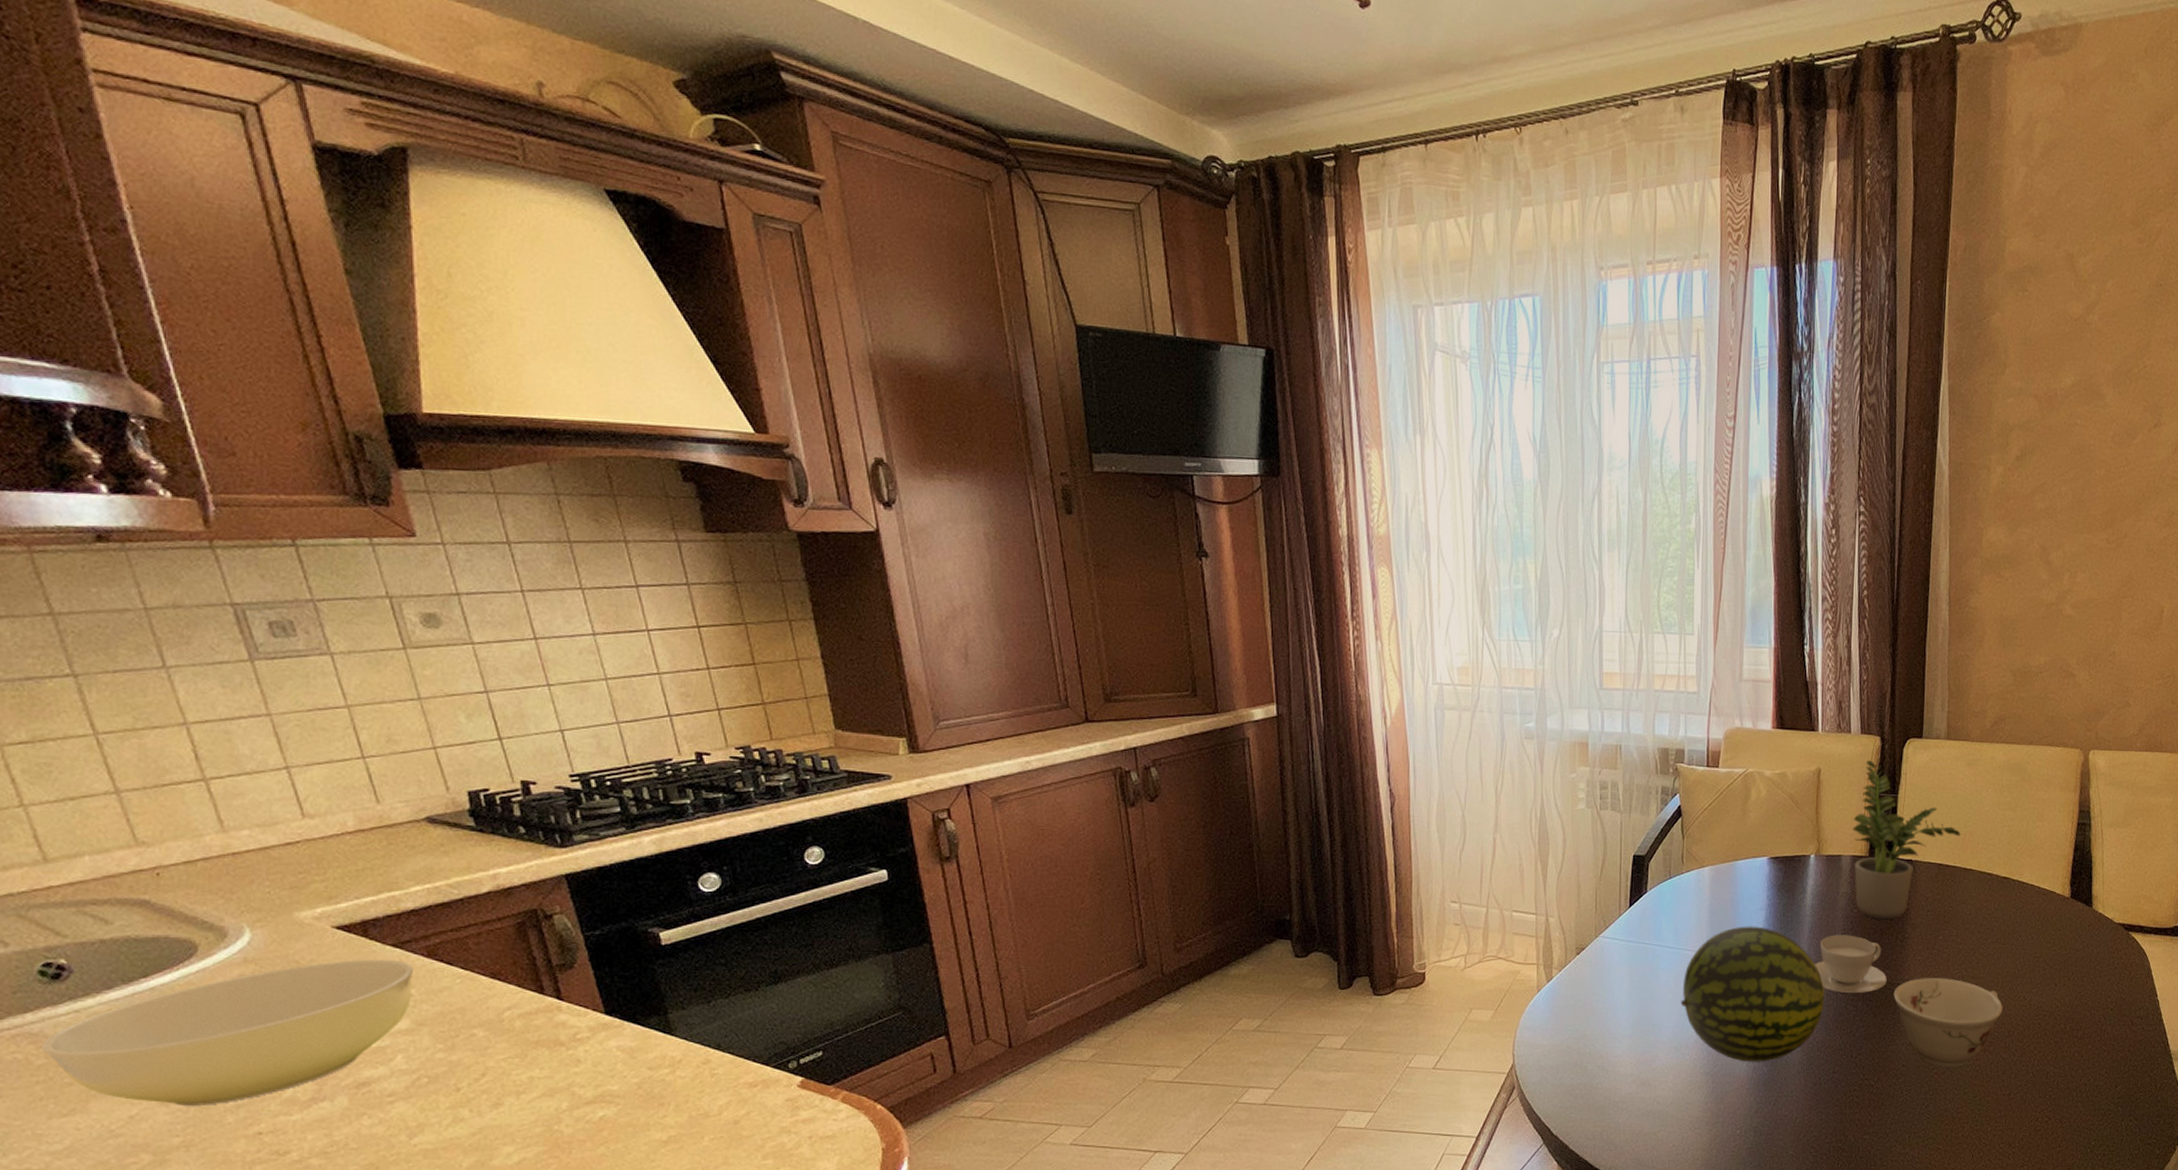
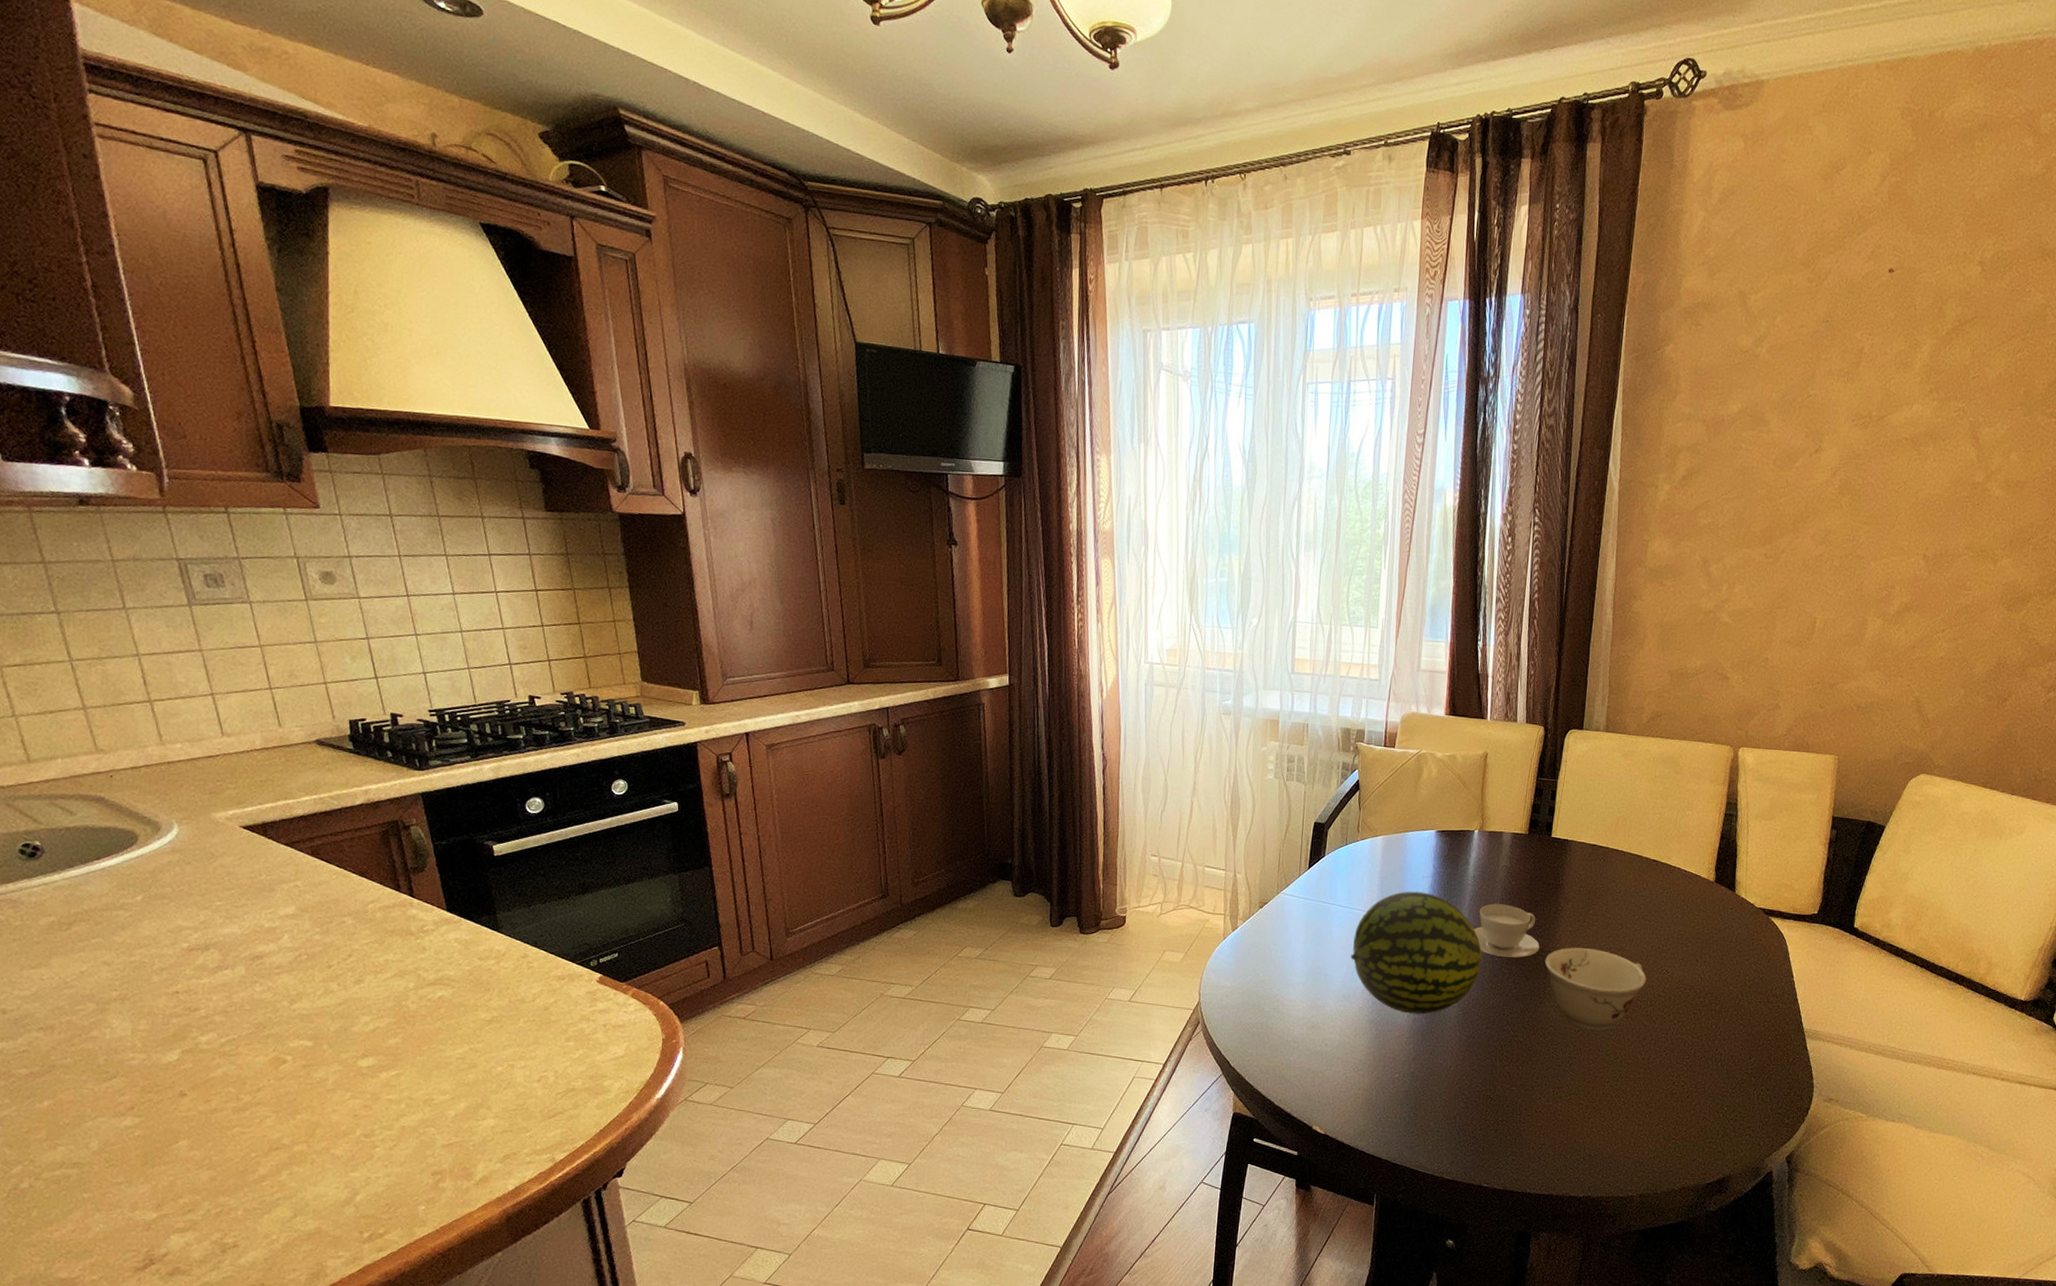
bowl: present [40,960,414,1106] -> none [18,854,301,967]
potted plant: present [1852,758,1961,920] -> none [1514,746,1615,893]

